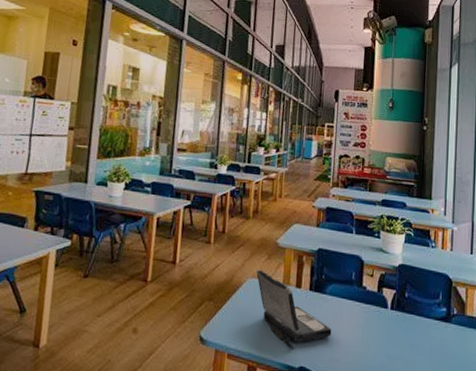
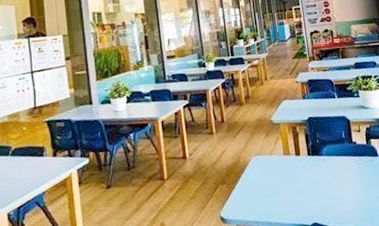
laptop: present [256,269,332,348] -> none [258,147,335,209]

